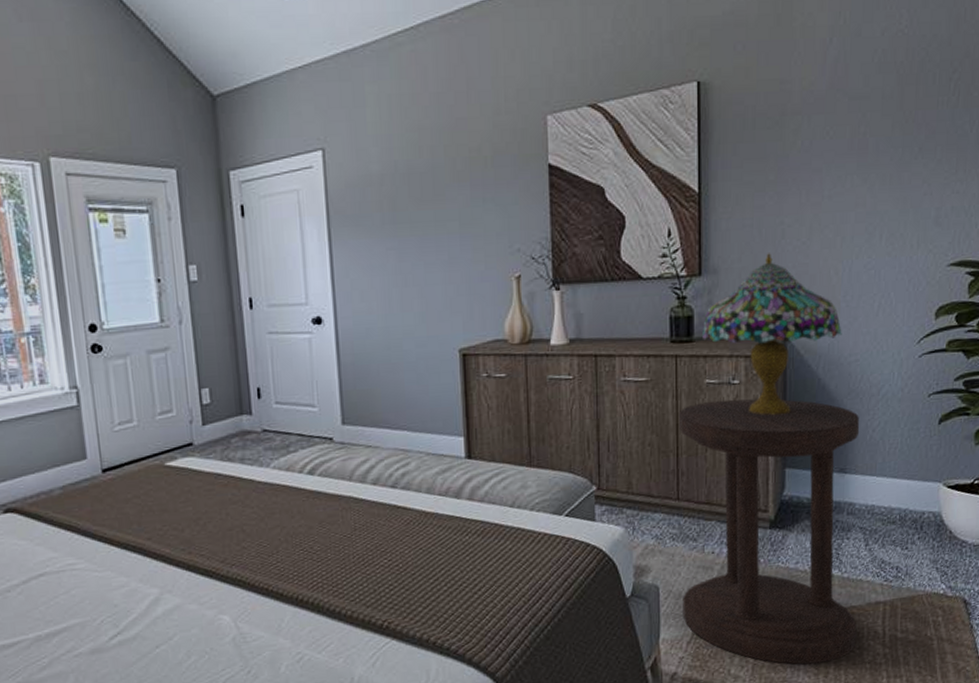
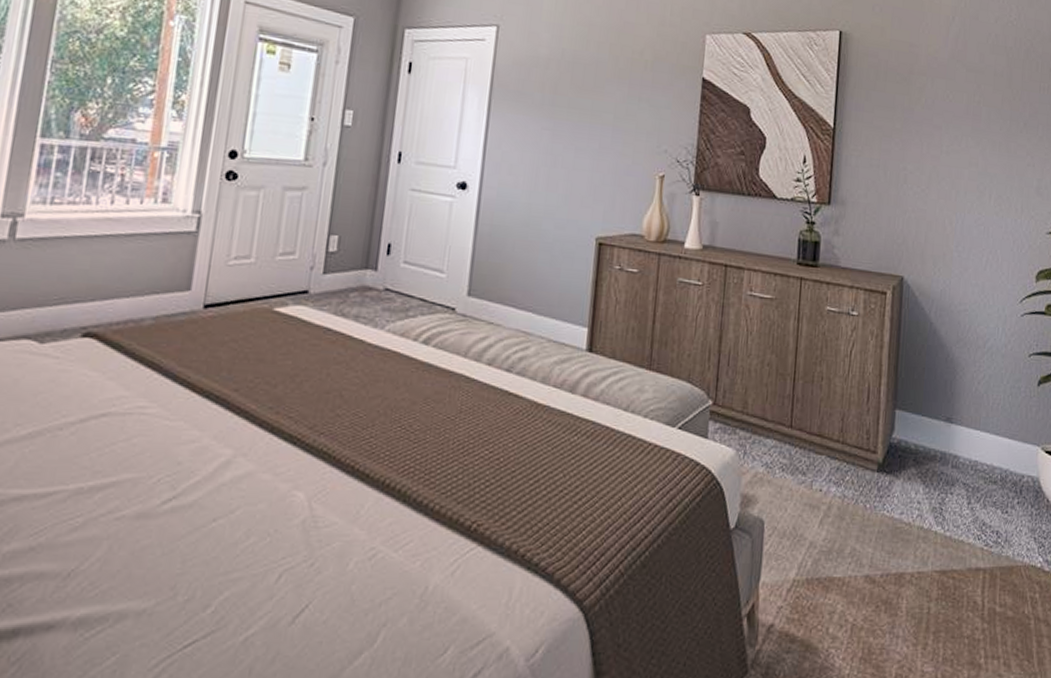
side table: present [678,399,860,665] -> none [785,329,966,631]
table lamp: present [703,253,842,415] -> none [827,194,954,353]

